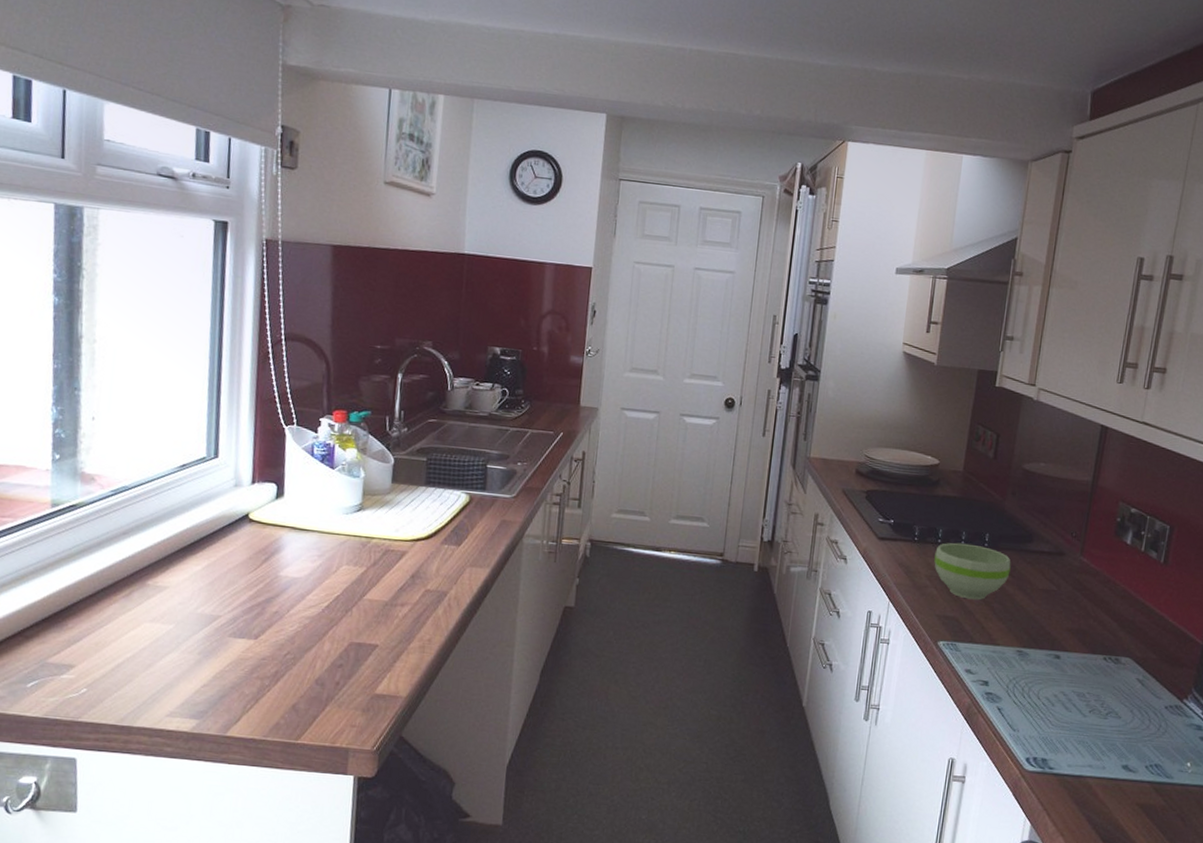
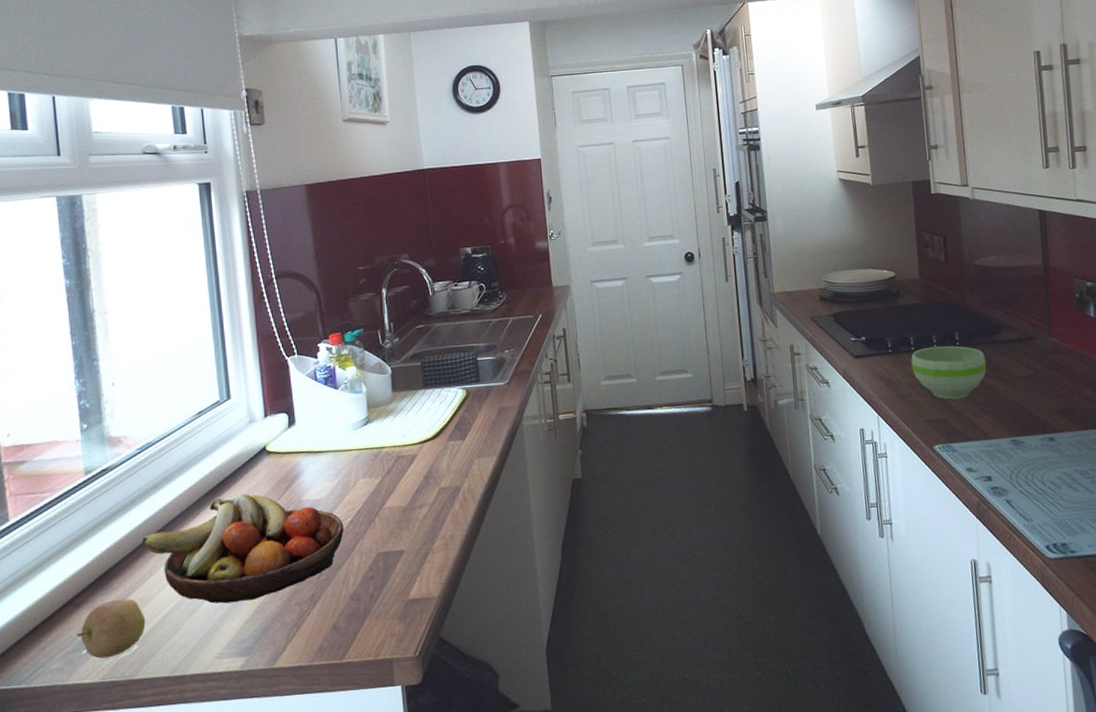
apple: none [22,639,98,696] -> present [76,598,146,659]
fruit bowl: none [103,557,319,666] -> present [141,494,344,604]

